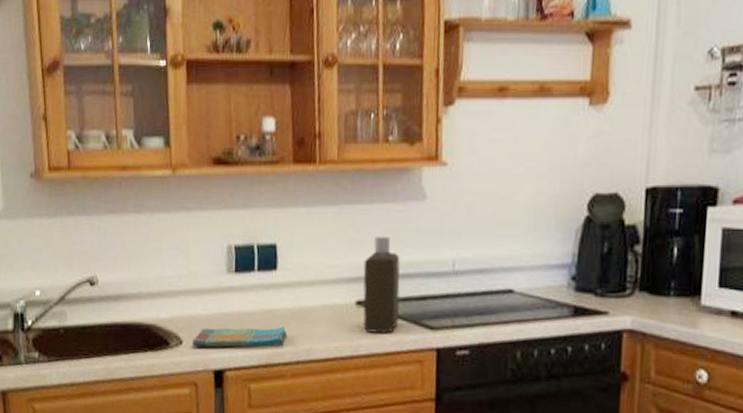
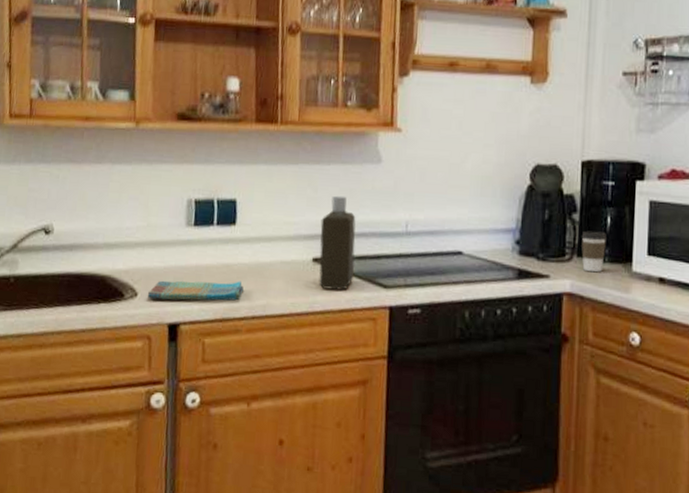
coffee cup: none [644,263,673,307] -> present [581,230,606,272]

